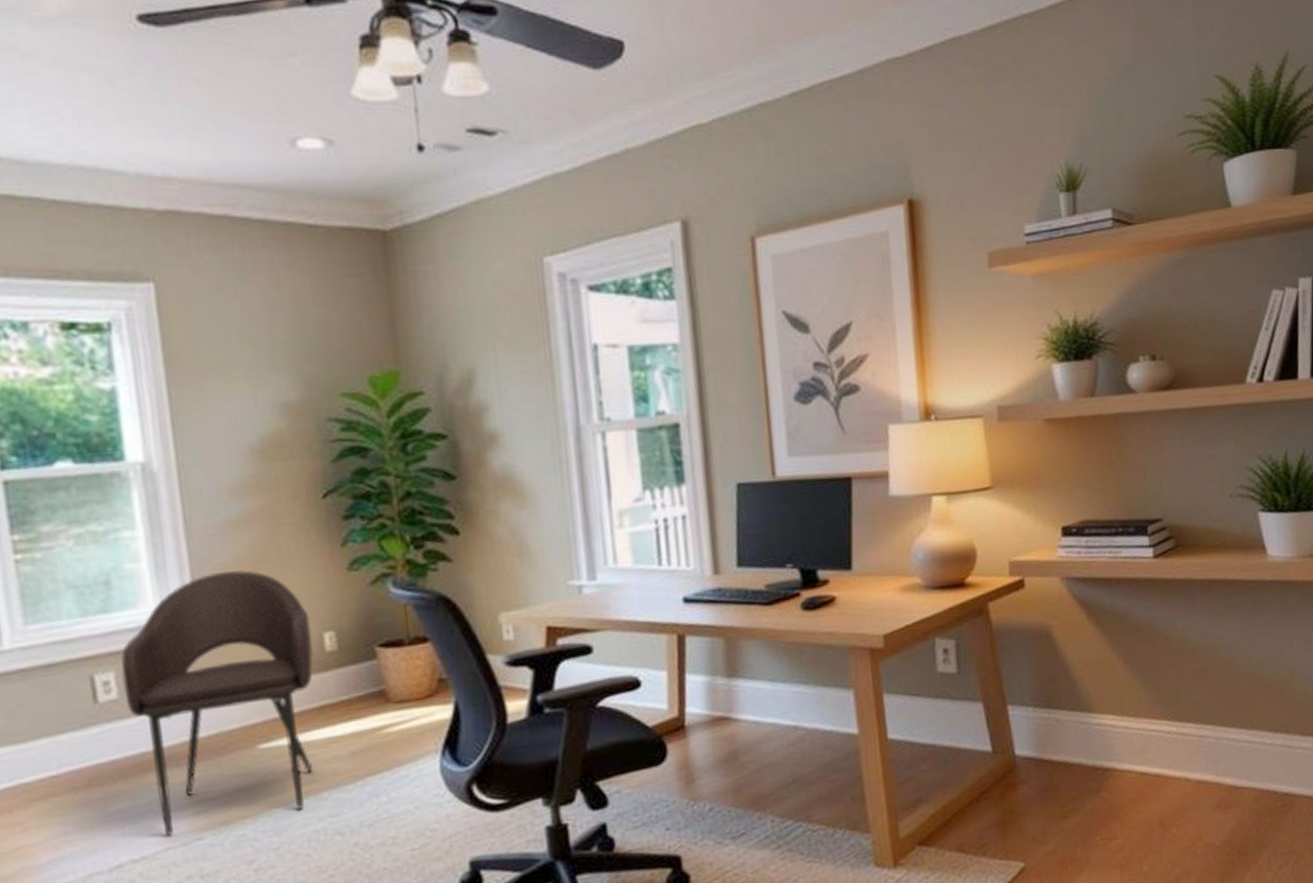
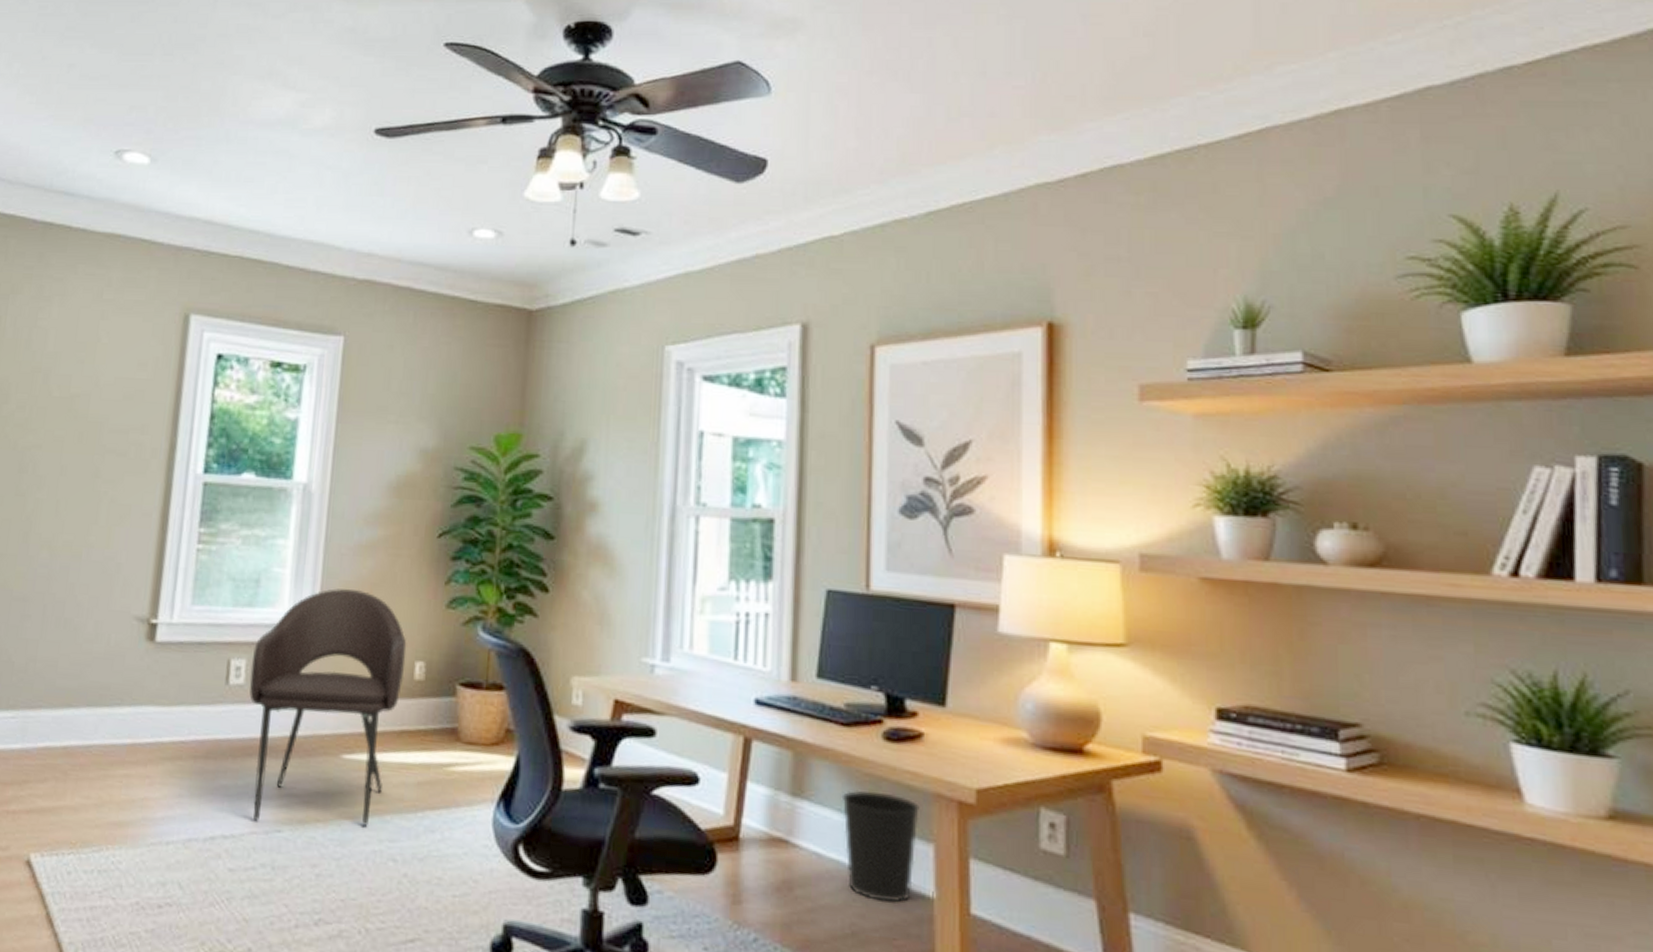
wastebasket: none [771,654,840,750] -> present [841,789,920,903]

